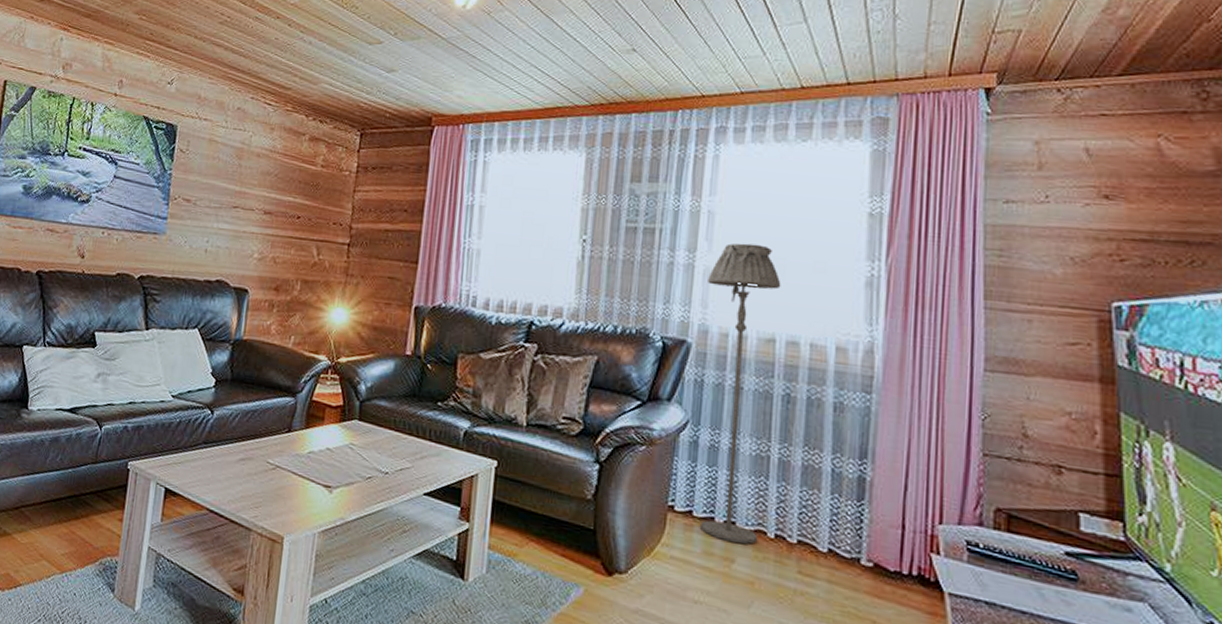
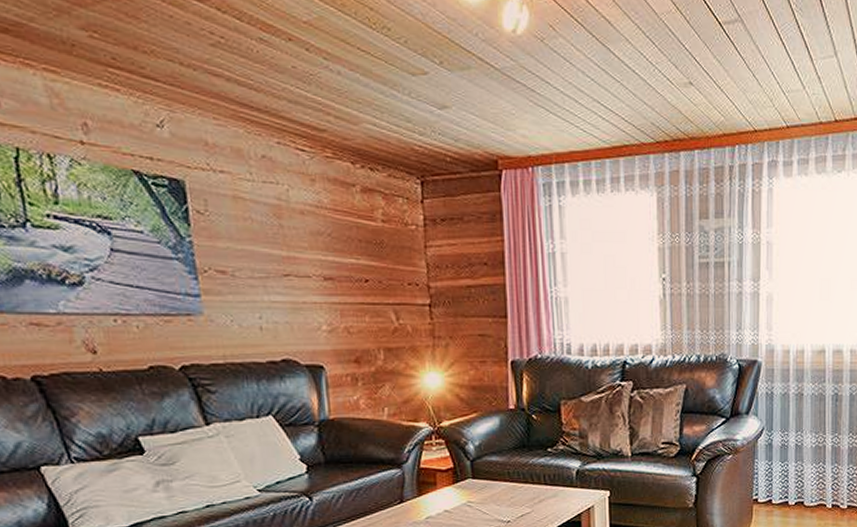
floor lamp: present [699,243,781,544] -> none [771,269,827,517]

